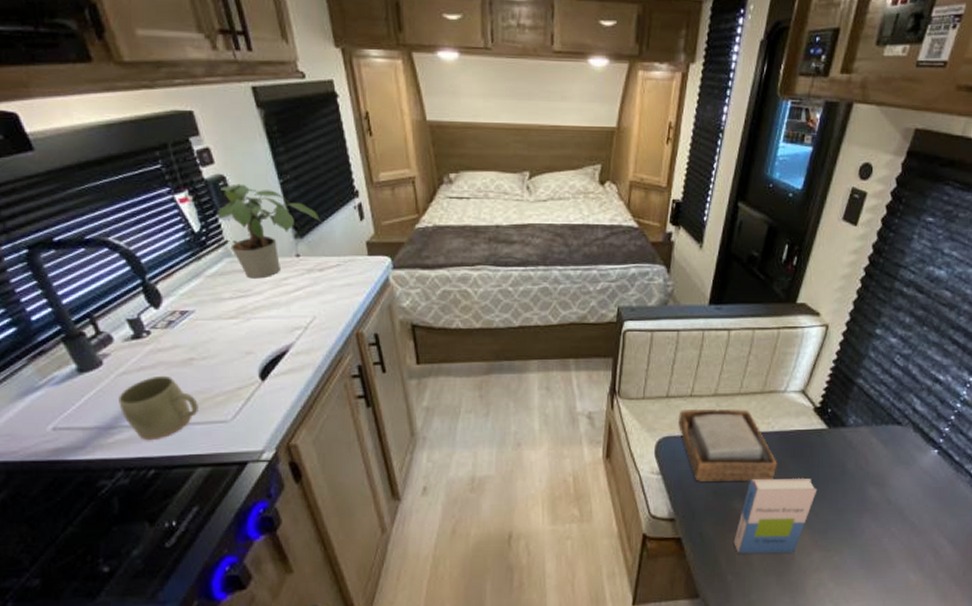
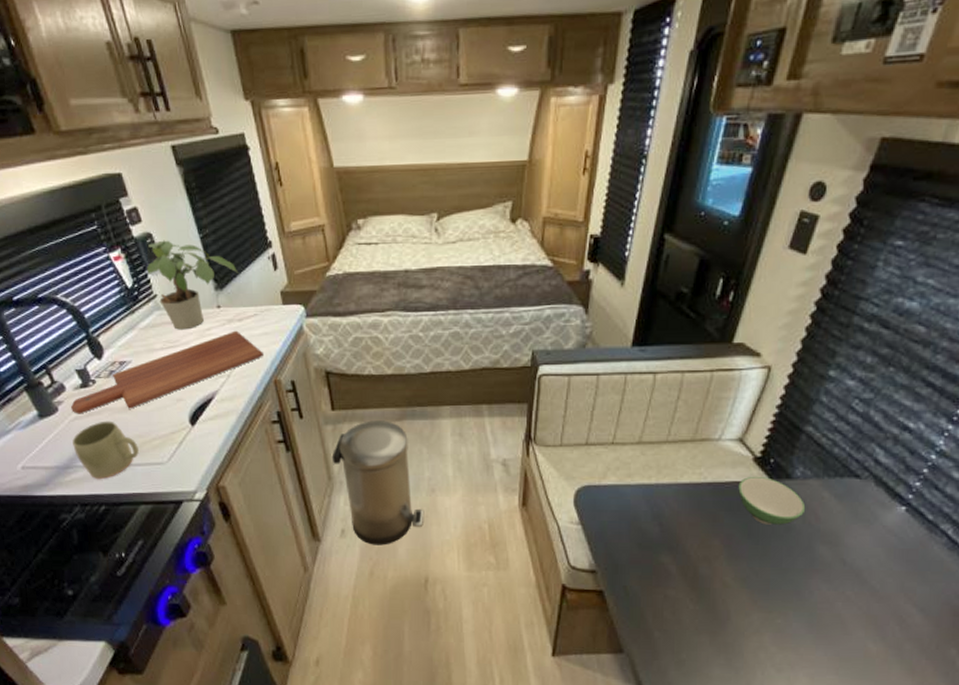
cutting board: none [118,281,345,368] -> present [70,330,263,414]
pedal bin: none [415,375,510,502] -> present [331,420,425,545]
napkin holder: present [677,408,778,483] -> none [598,457,711,536]
book: present [733,479,818,554] -> none [661,533,758,613]
bowl: none [801,424,858,469] -> present [738,476,806,525]

